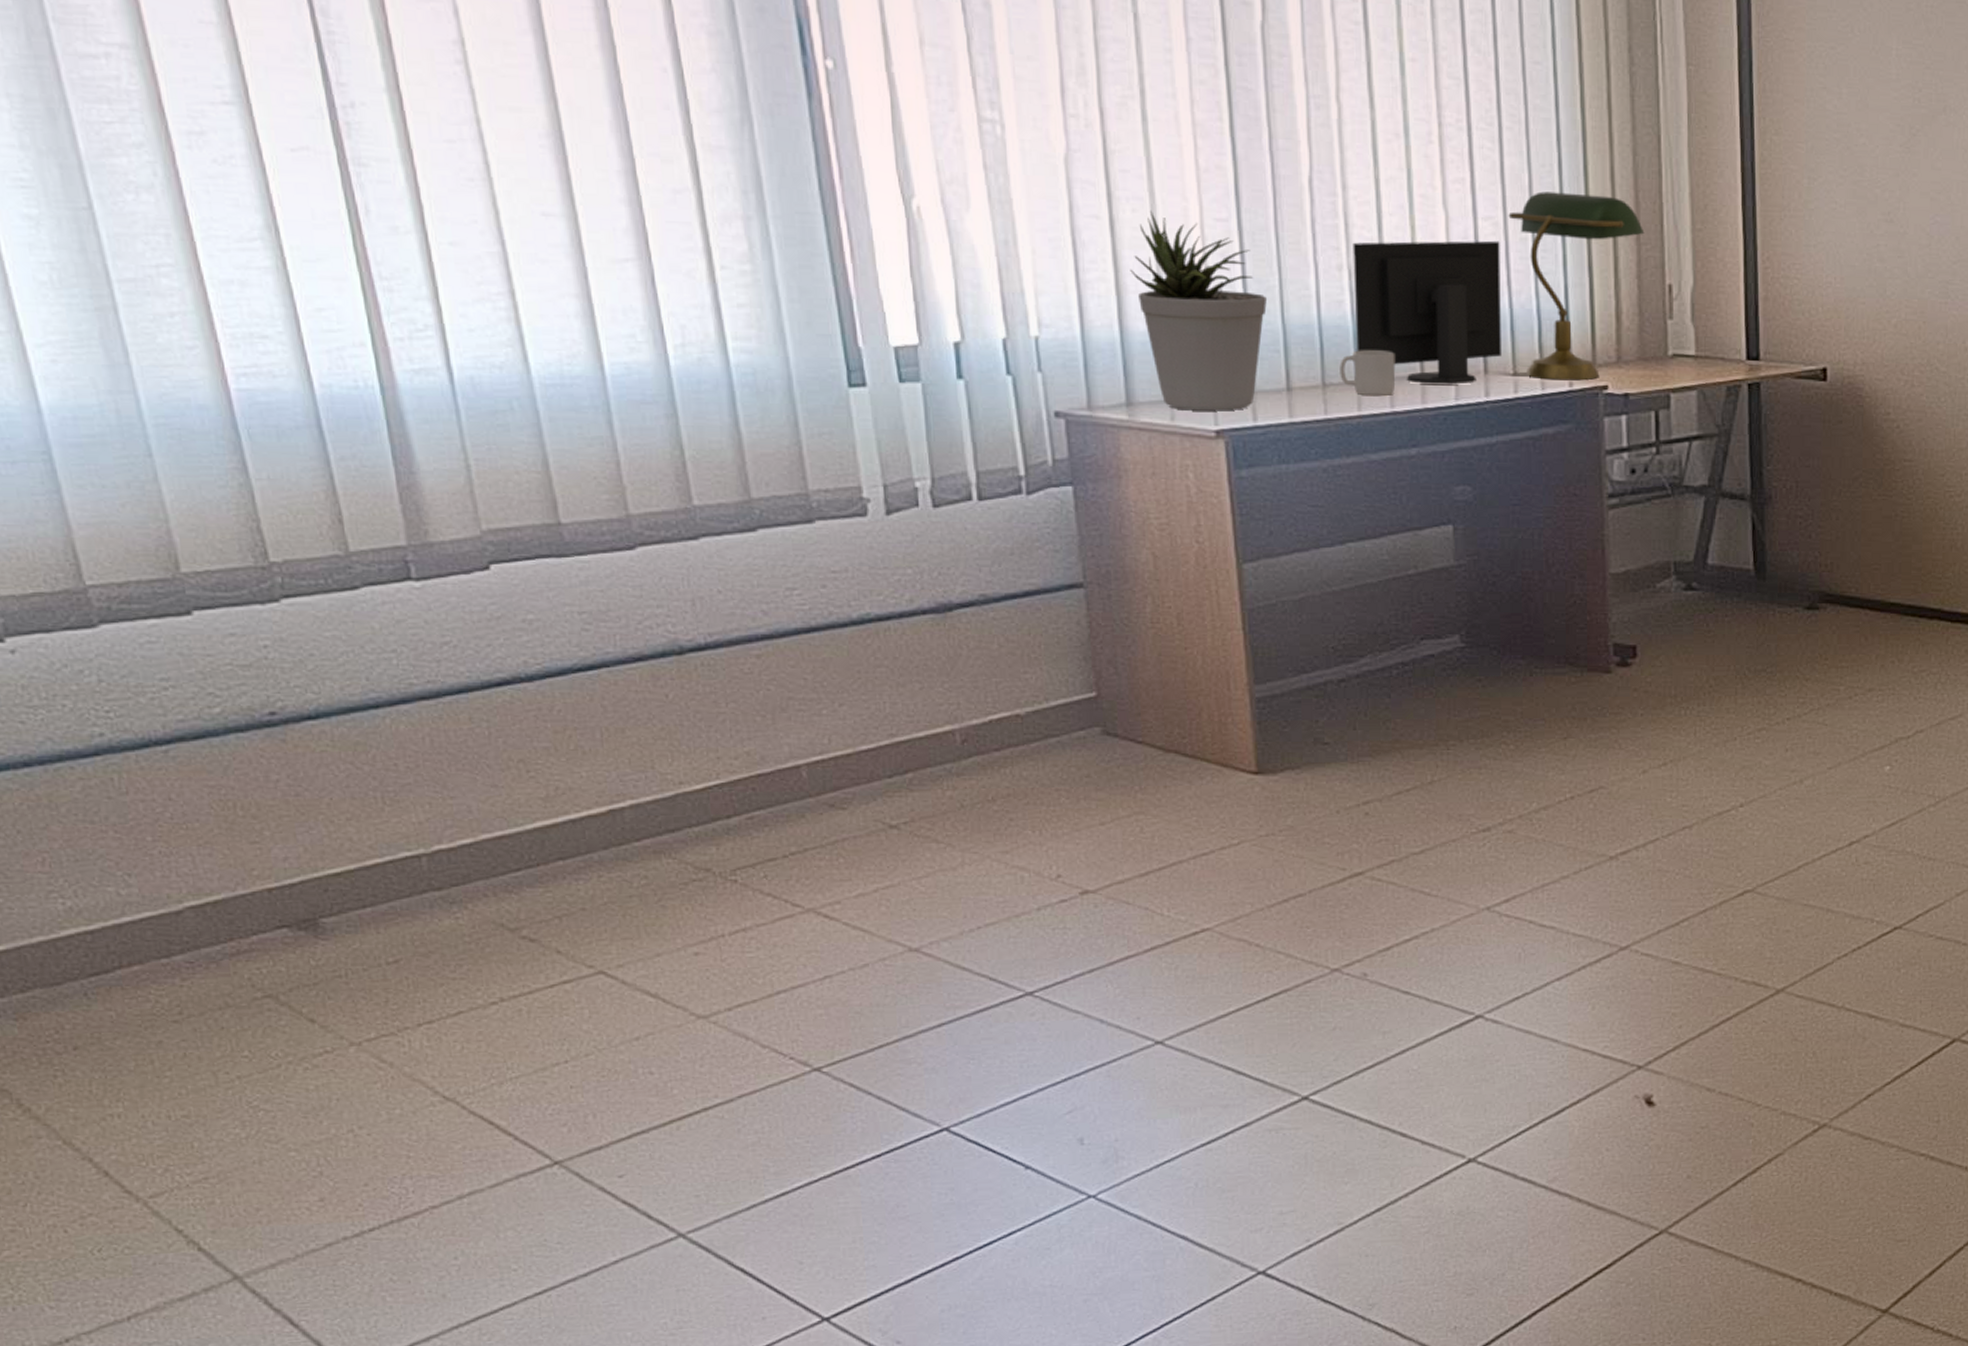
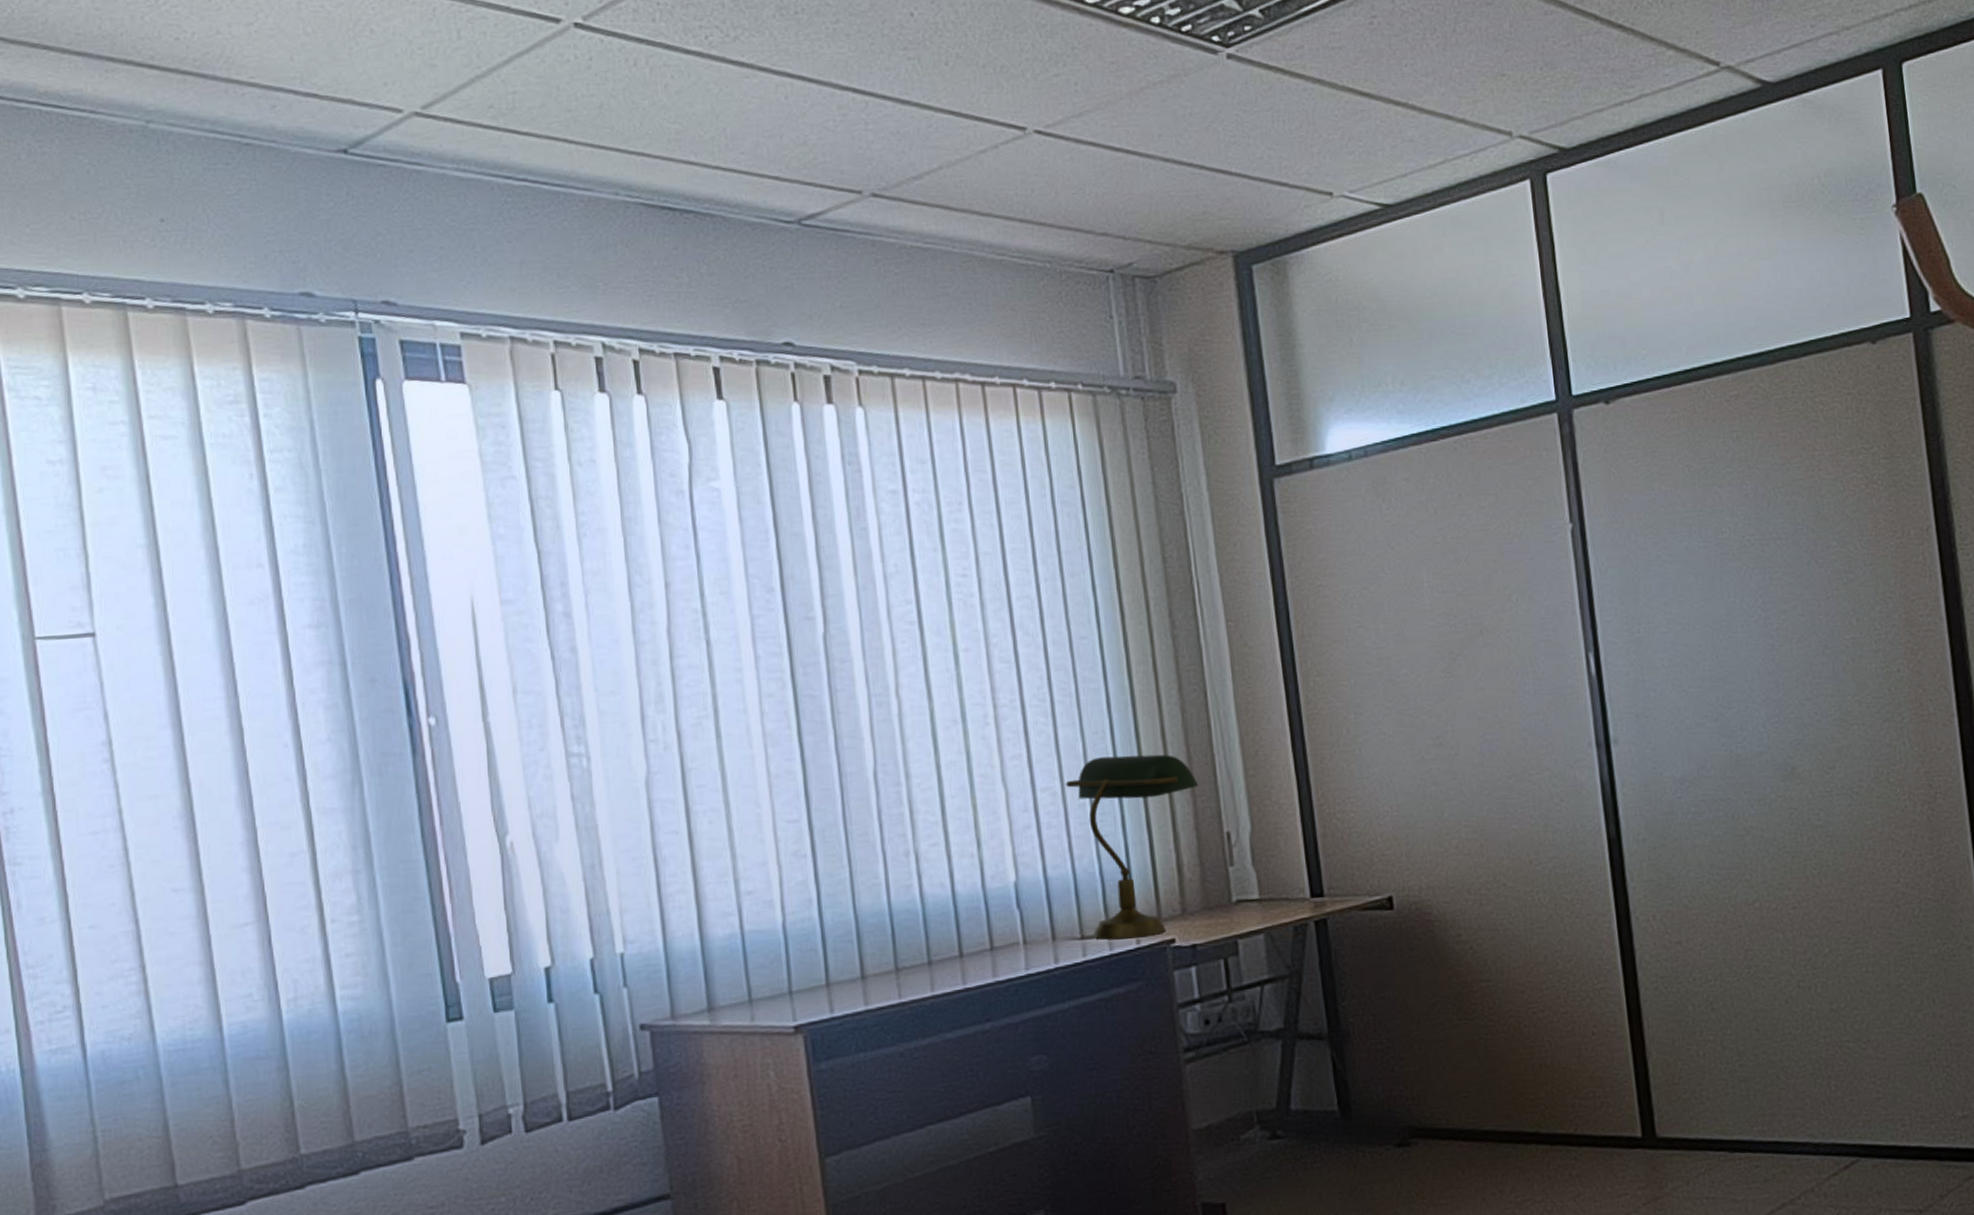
potted plant: present [1130,210,1267,411] -> none [708,819,839,1010]
mug: present [1339,350,1396,396] -> none [911,929,966,975]
computer monitor: present [1353,240,1503,386] -> none [918,809,1069,958]

